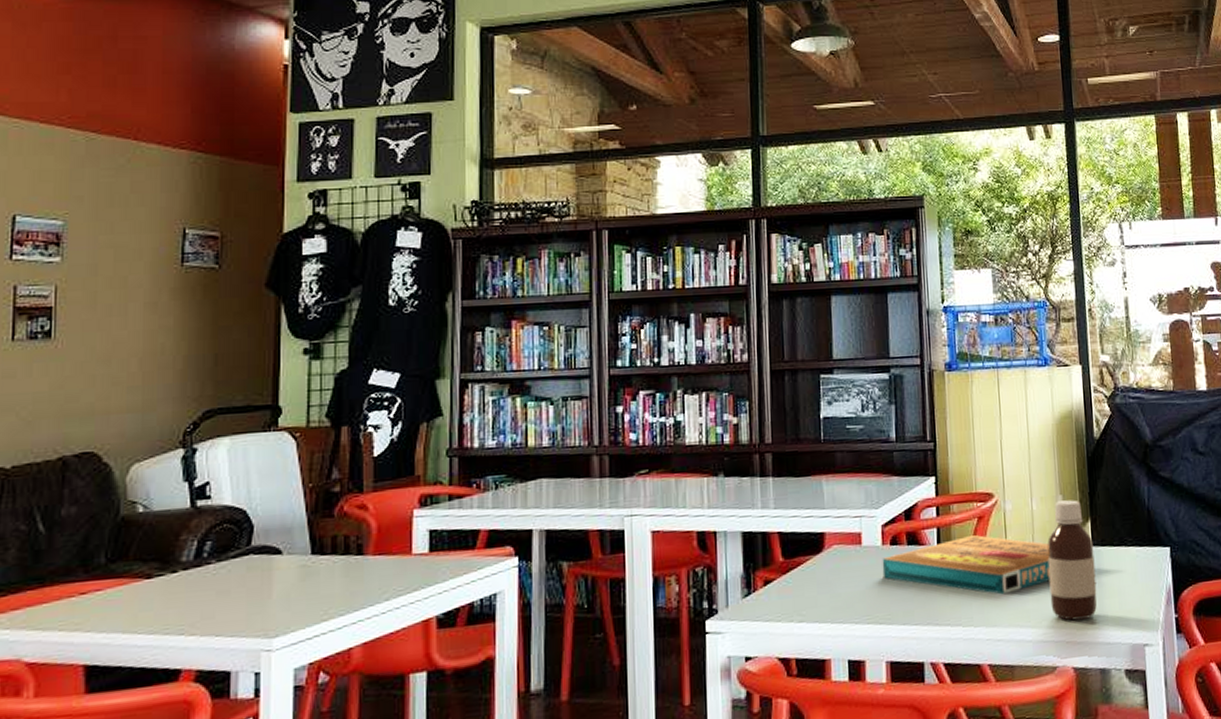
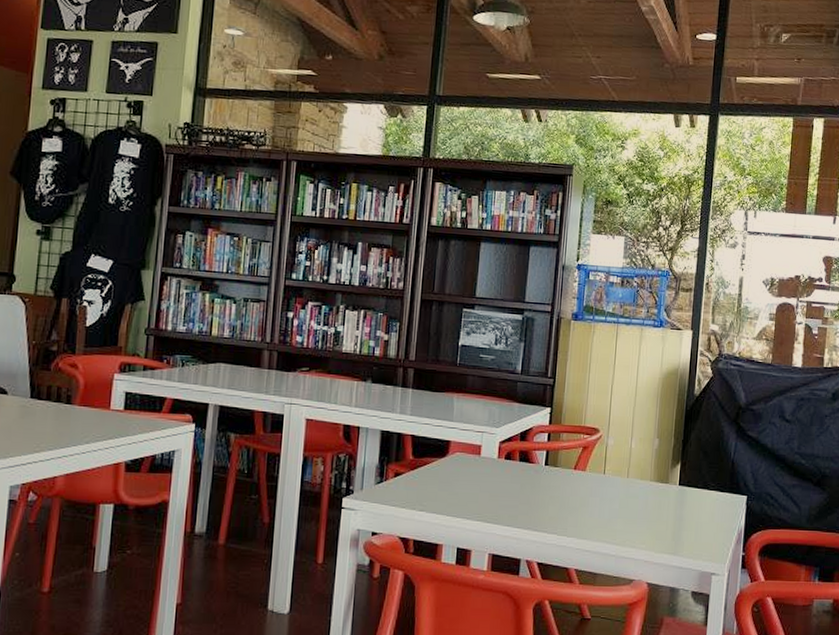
pizza box: present [882,535,1050,595] -> none [495,461,642,514]
bottle: present [1047,500,1097,621] -> none [635,443,680,545]

